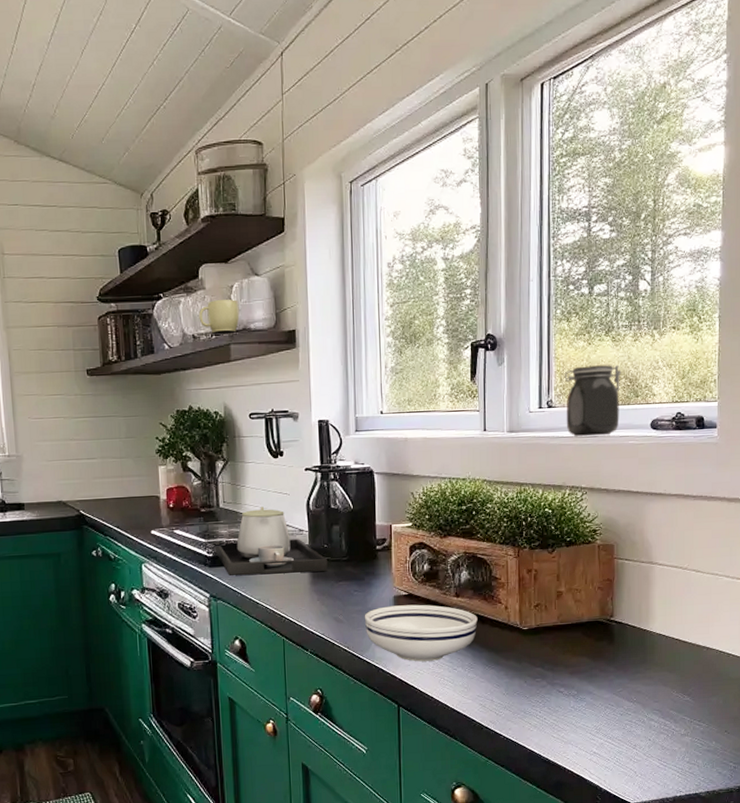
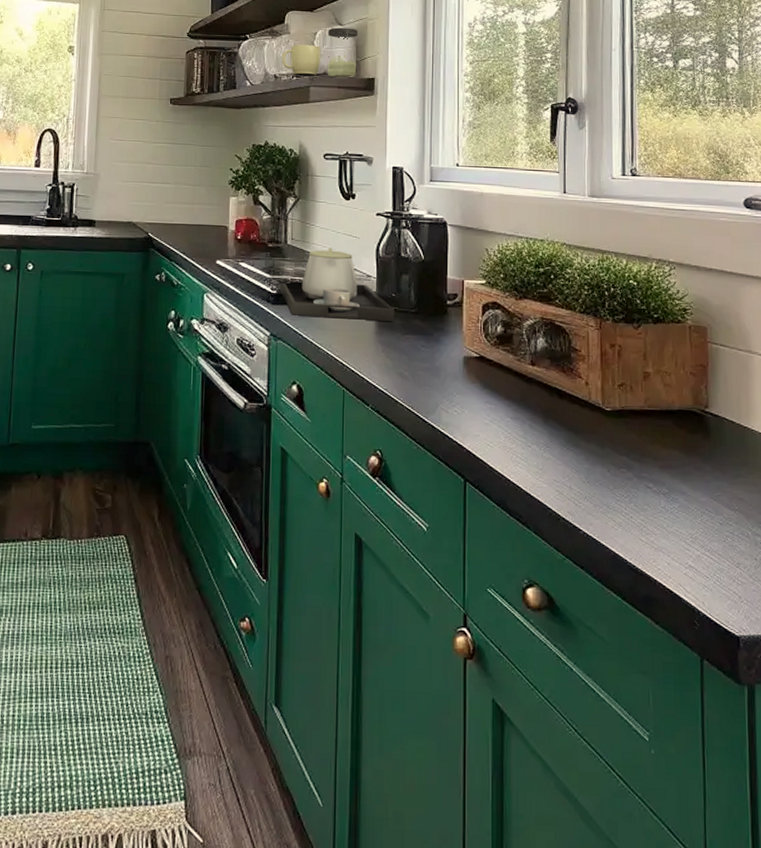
jar: none [244,277,276,333] -> present [327,27,358,78]
bowl: present [364,604,478,662] -> none [431,367,555,434]
jar: present [564,364,621,437] -> none [648,137,710,210]

